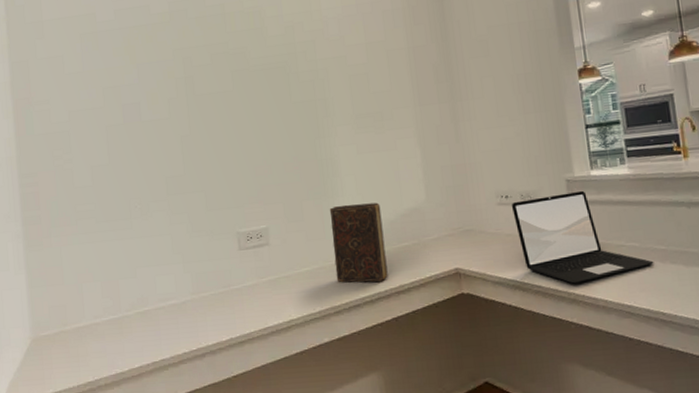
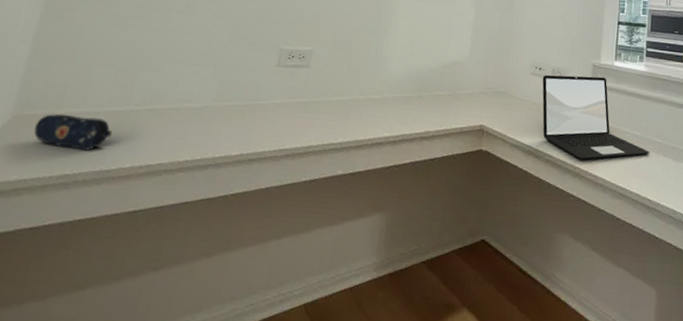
pencil case: none [52,328,116,359] -> present [33,113,113,151]
book: present [329,202,388,283] -> none [366,44,427,125]

